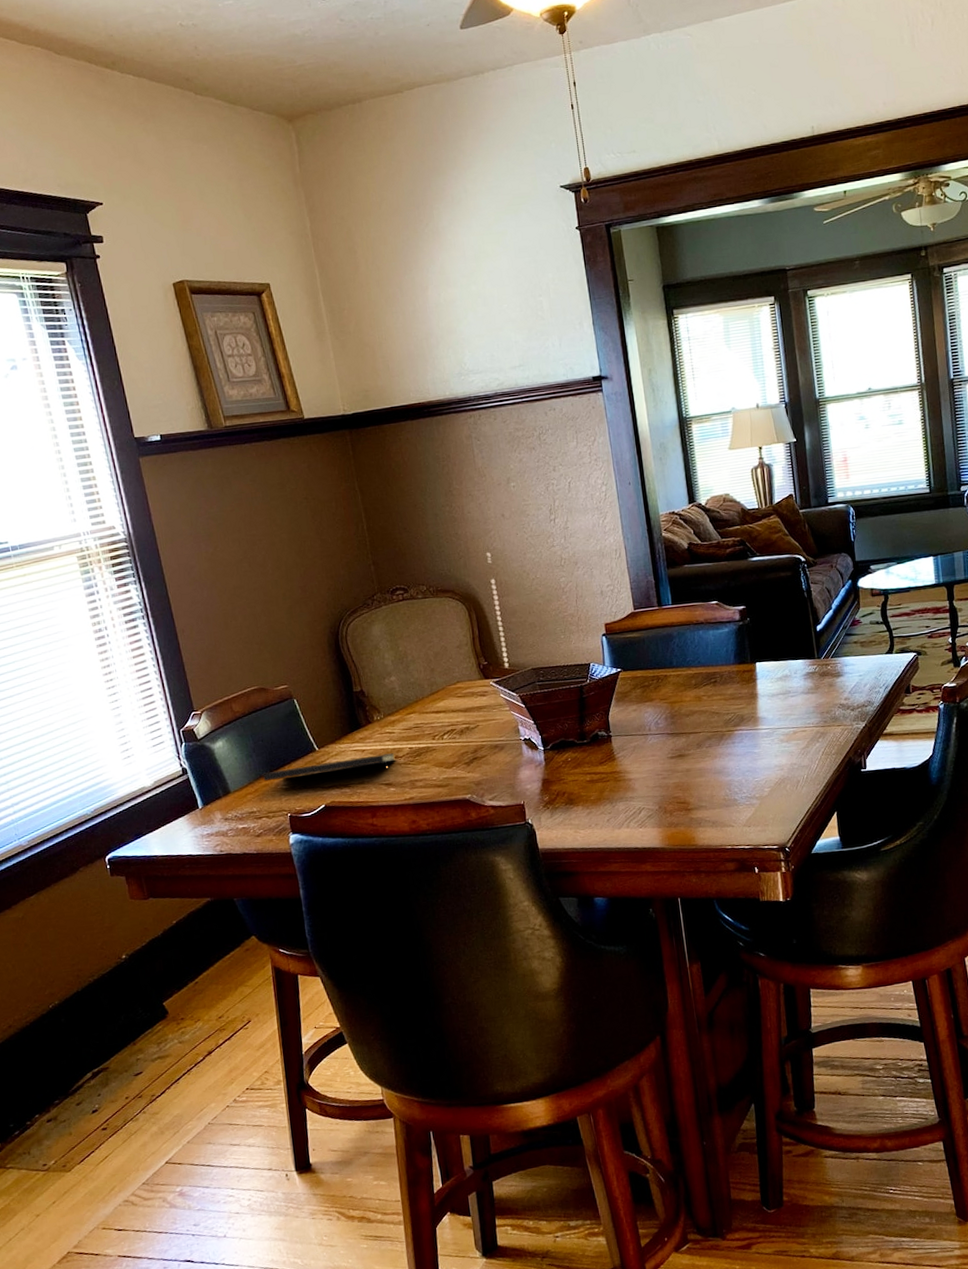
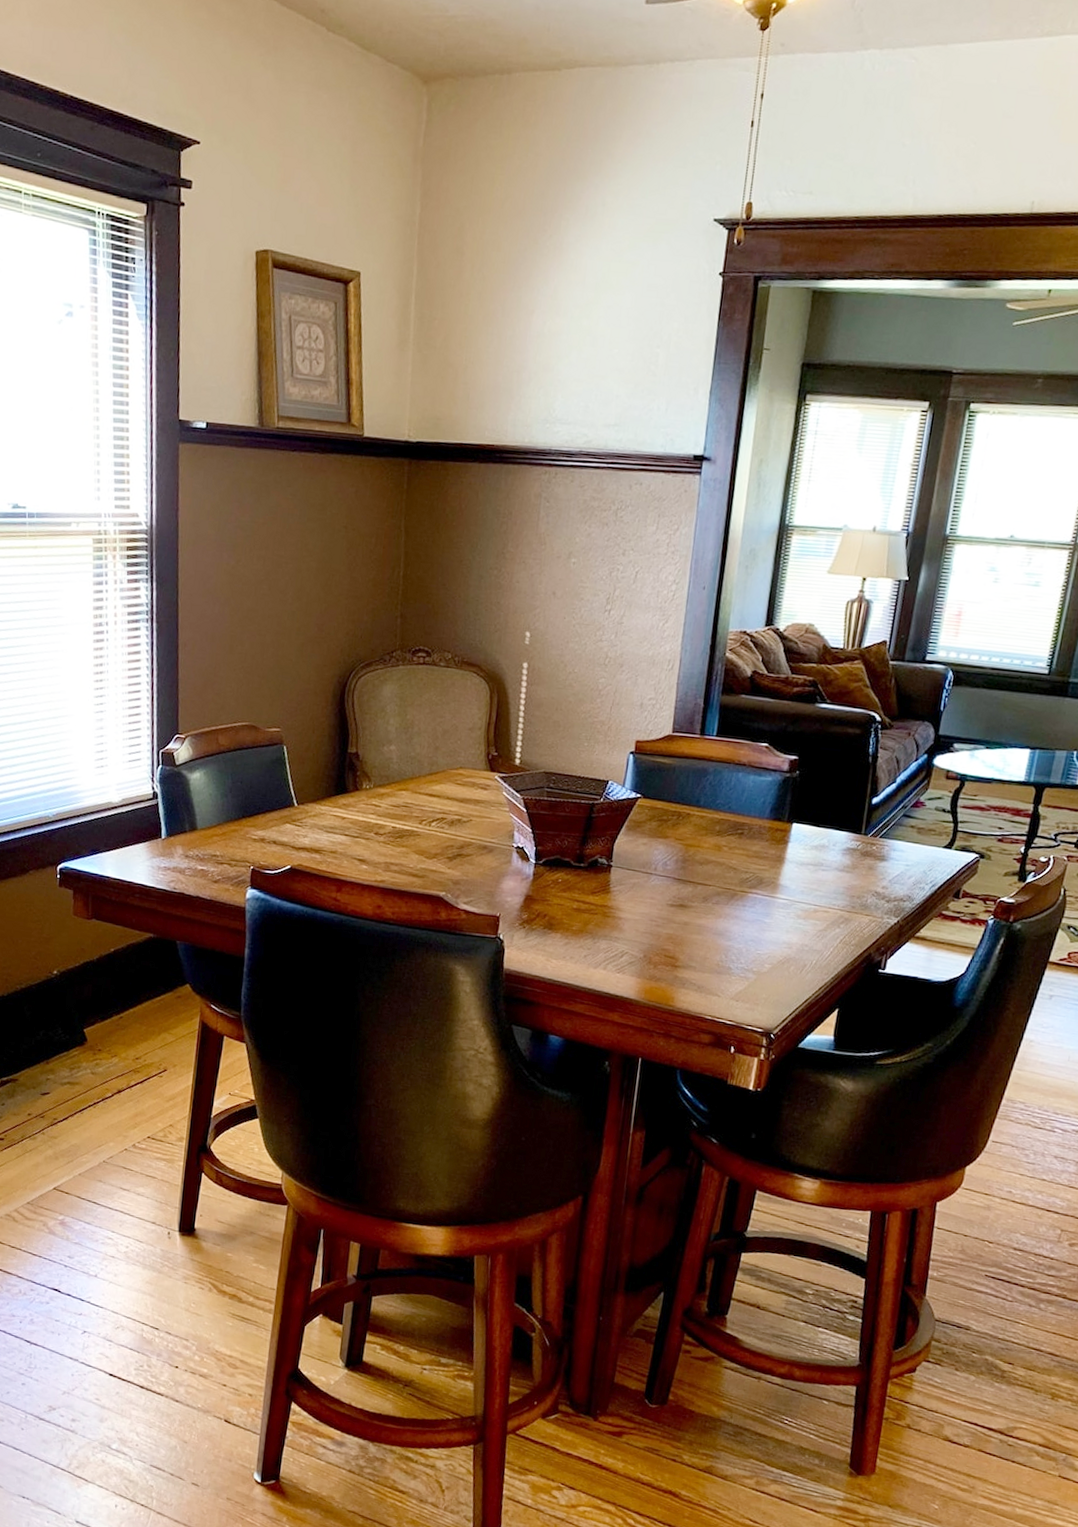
notepad: present [262,753,396,782] -> none [233,816,377,853]

